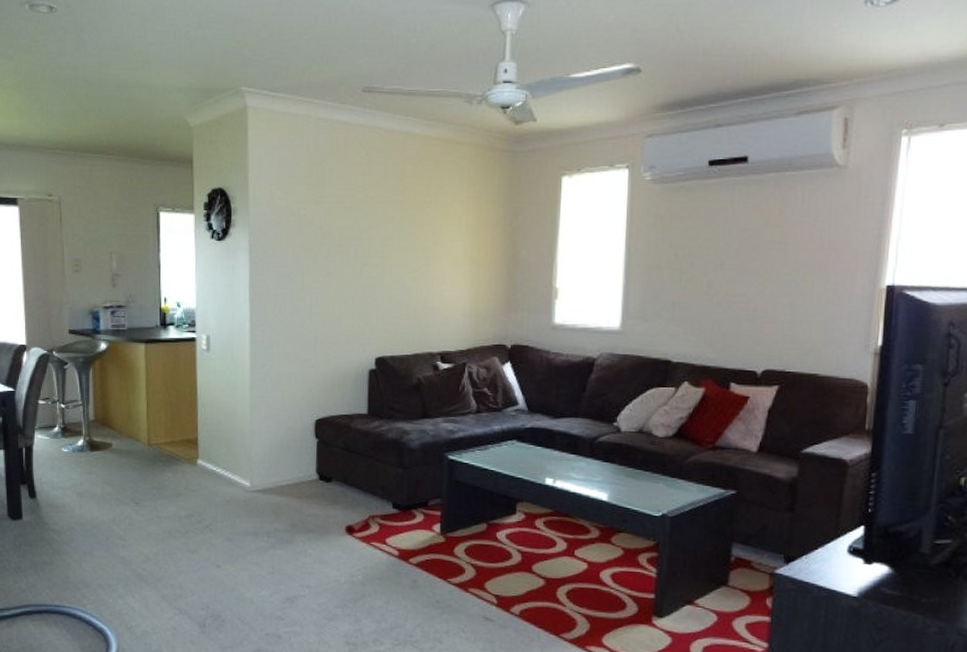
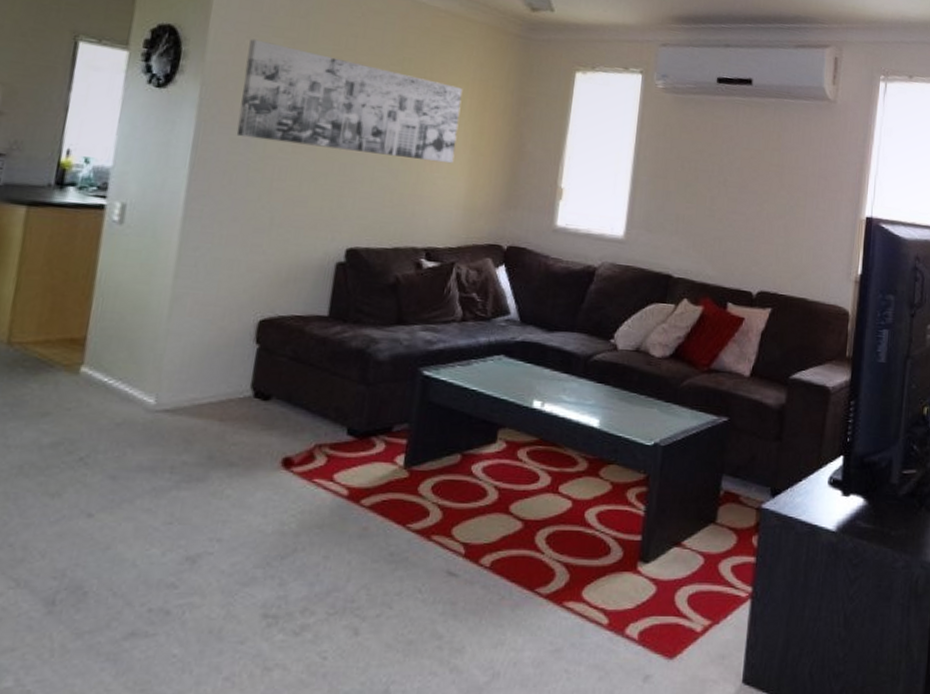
wall art: none [280,190,459,277] -> present [236,39,463,164]

